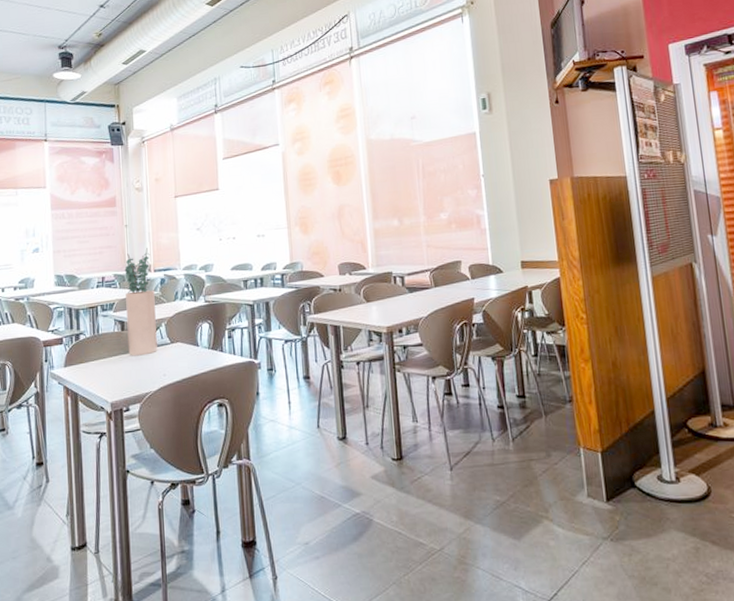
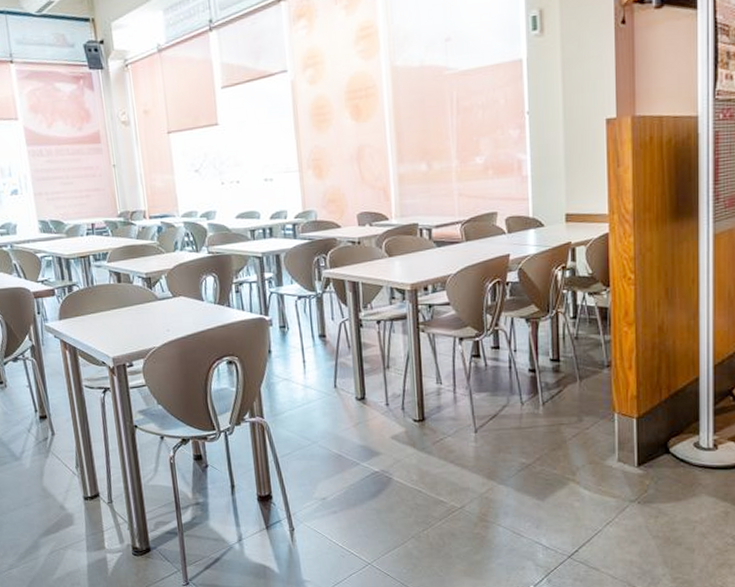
vase: present [124,247,157,356] -> none [116,190,159,310]

